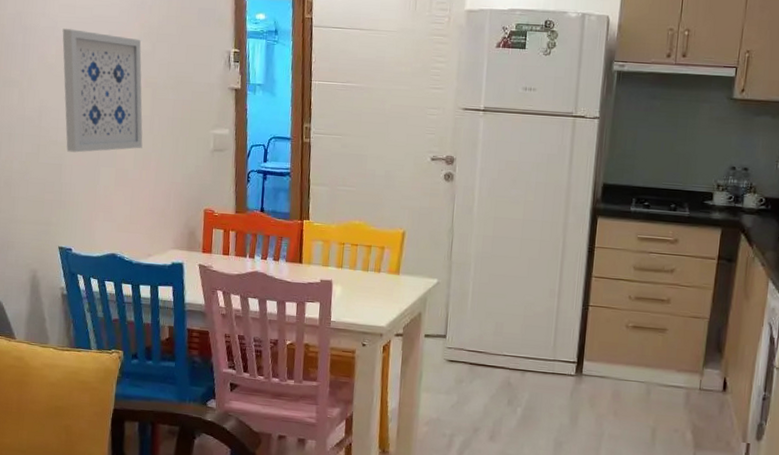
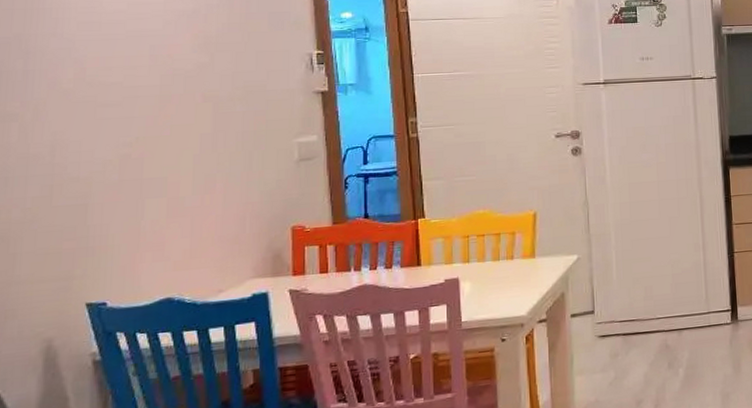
wall art: present [62,29,143,153] -> none [82,48,204,188]

